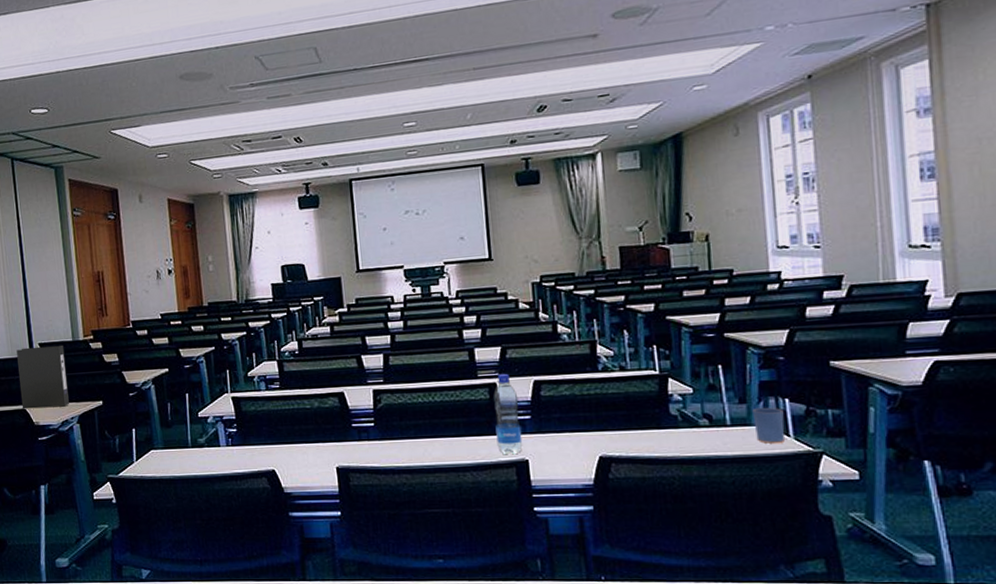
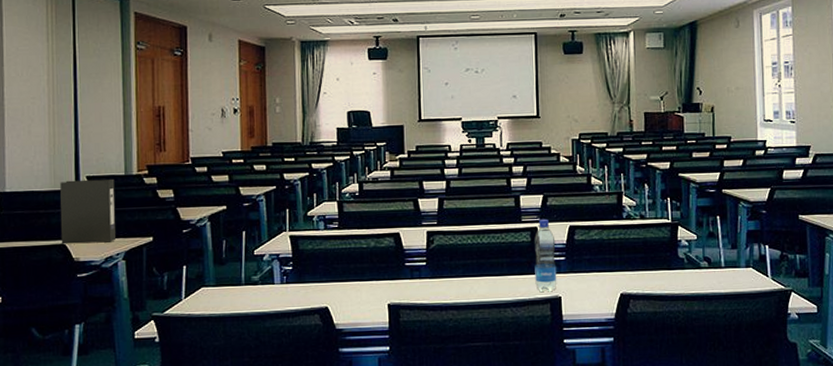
mug: present [752,407,785,443] -> none [741,252,765,283]

